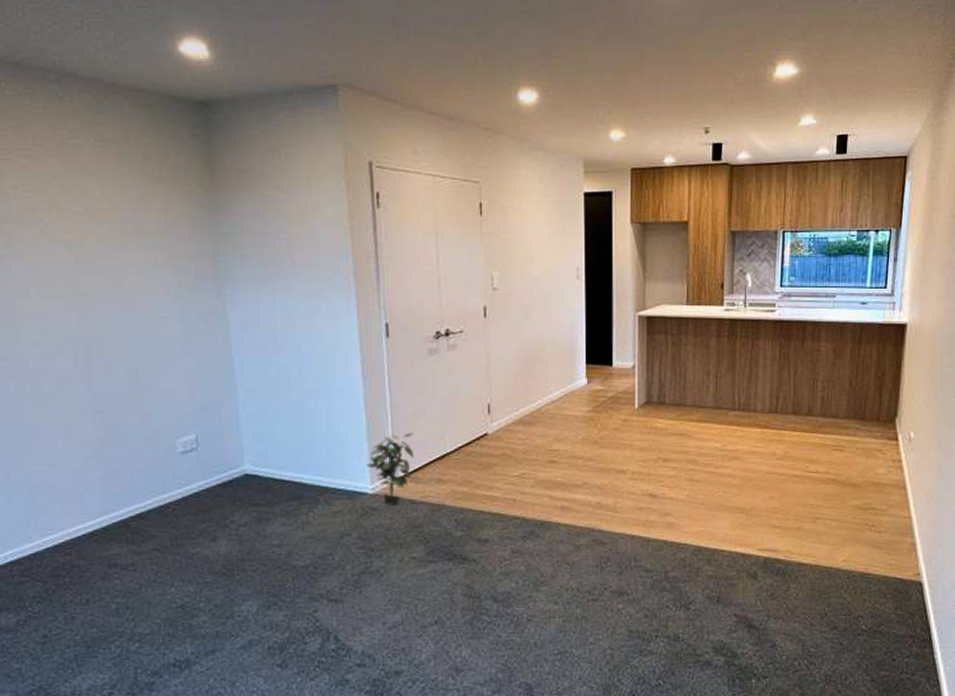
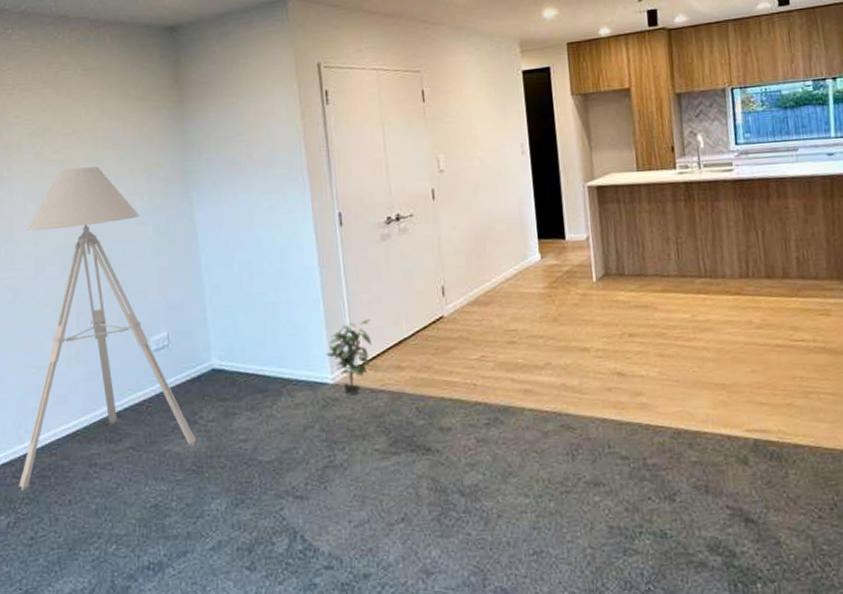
floor lamp: none [29,252,227,590] -> present [19,166,196,491]

